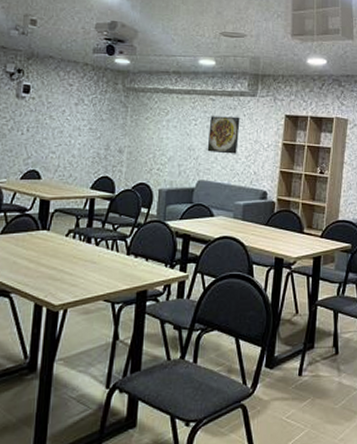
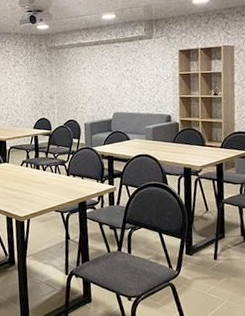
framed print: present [207,116,240,154] -> none [117,57,142,89]

